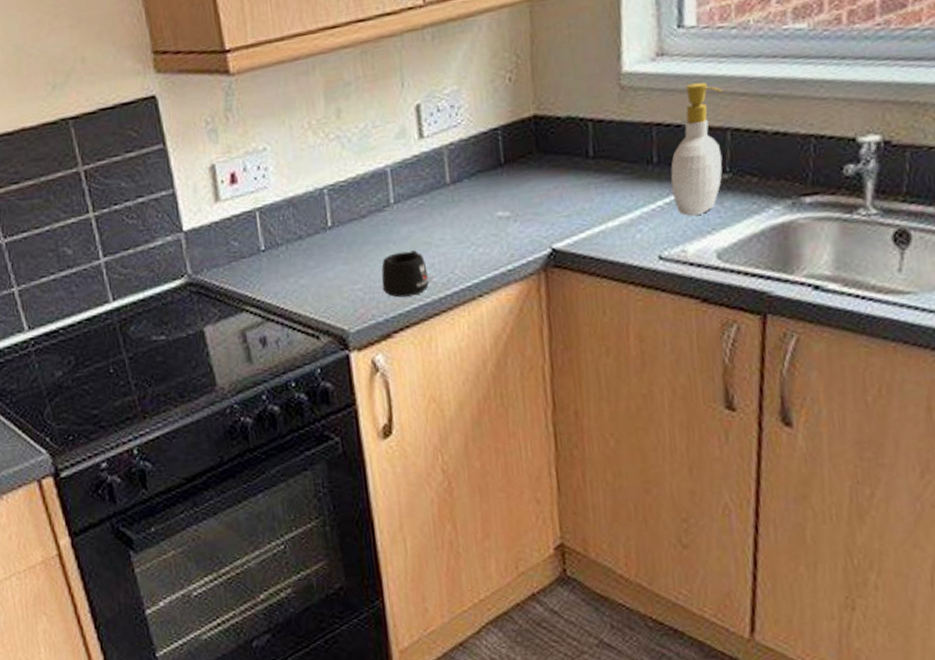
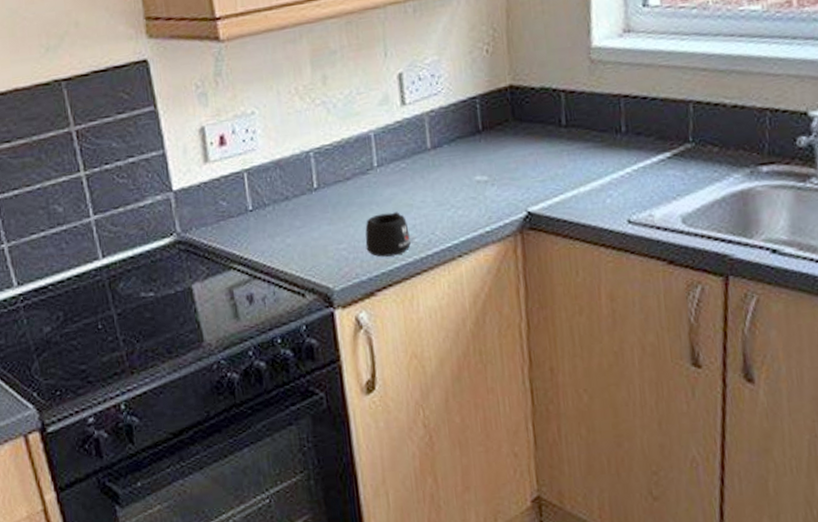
soap bottle: present [670,82,723,217] -> none [638,57,686,183]

